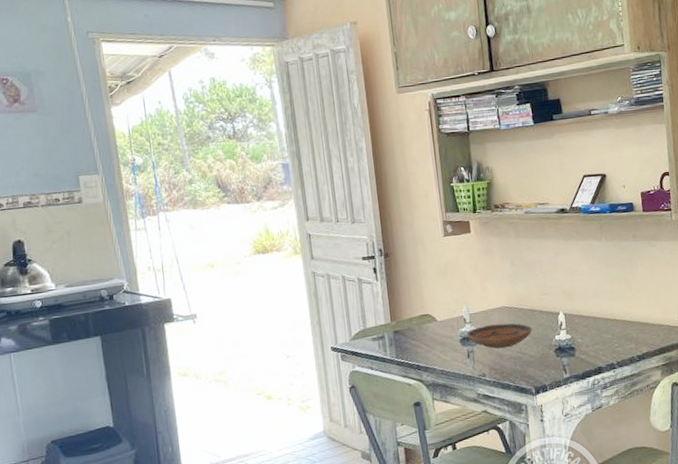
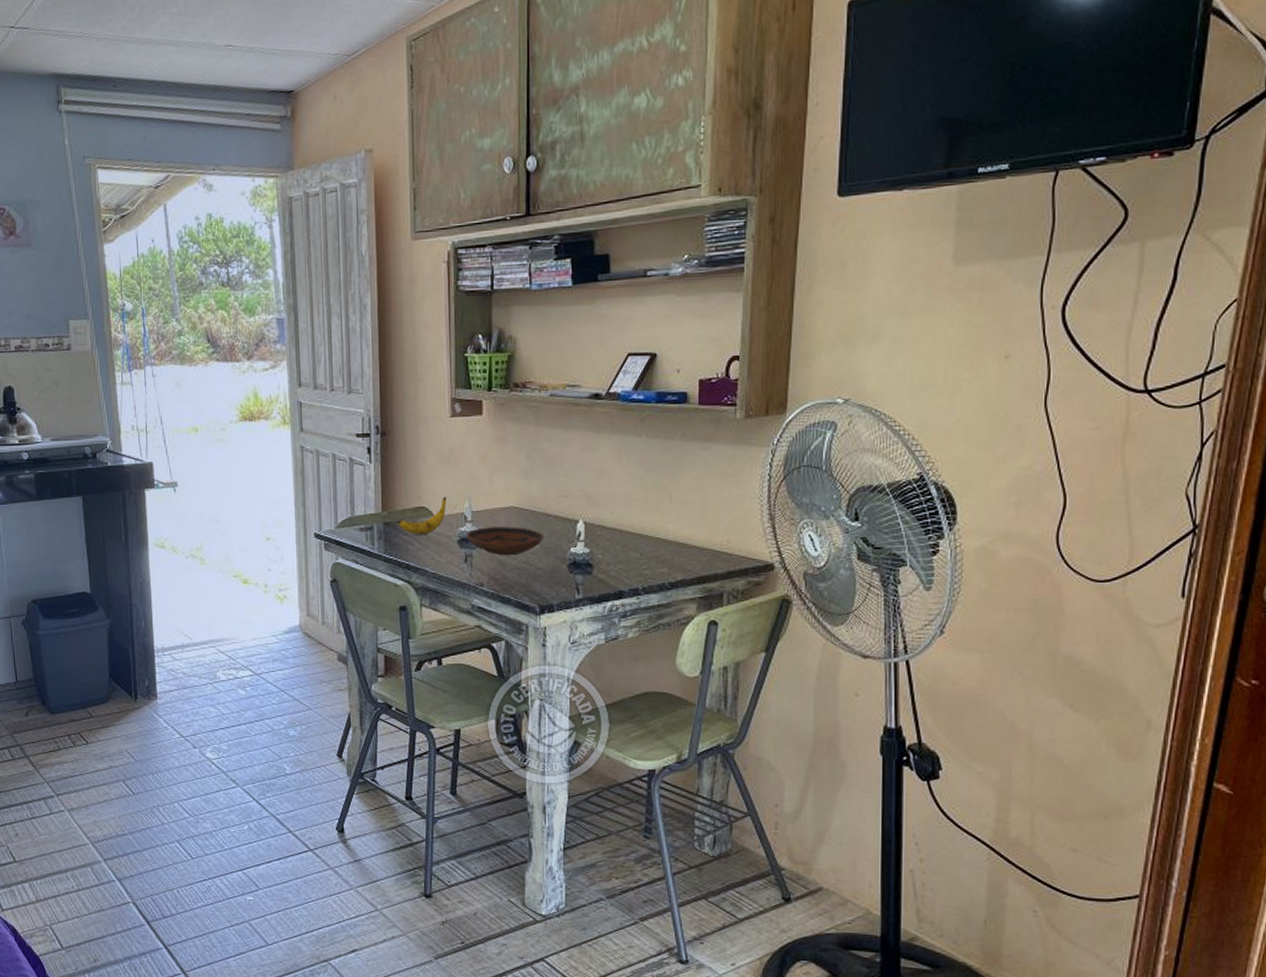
banana: none [405,303,447,339] -> present [397,496,447,534]

